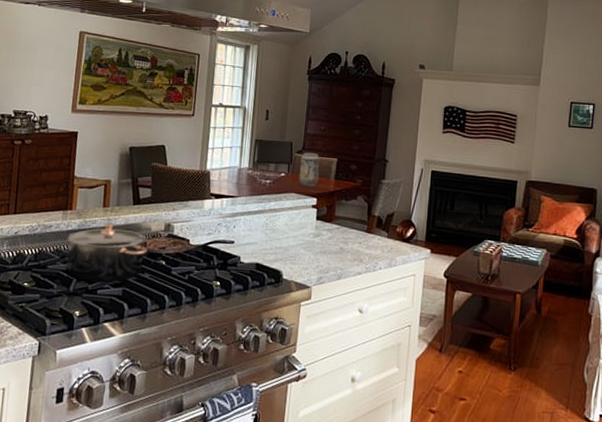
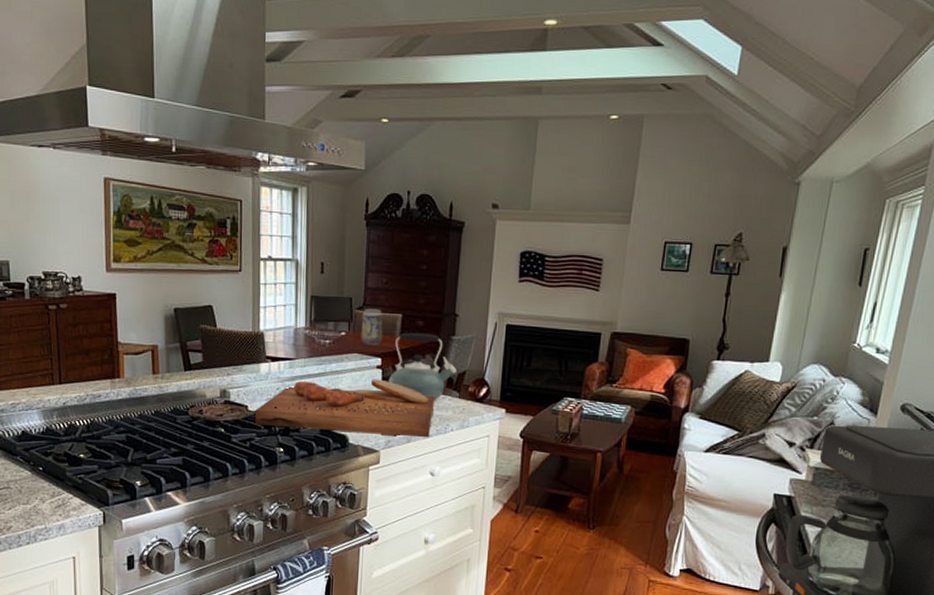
cooking pot: present [65,223,148,284] -> none [118,391,204,453]
cutting board: none [195,217,364,276] -> present [255,379,434,438]
kettle: none [322,175,387,239] -> present [388,332,458,400]

